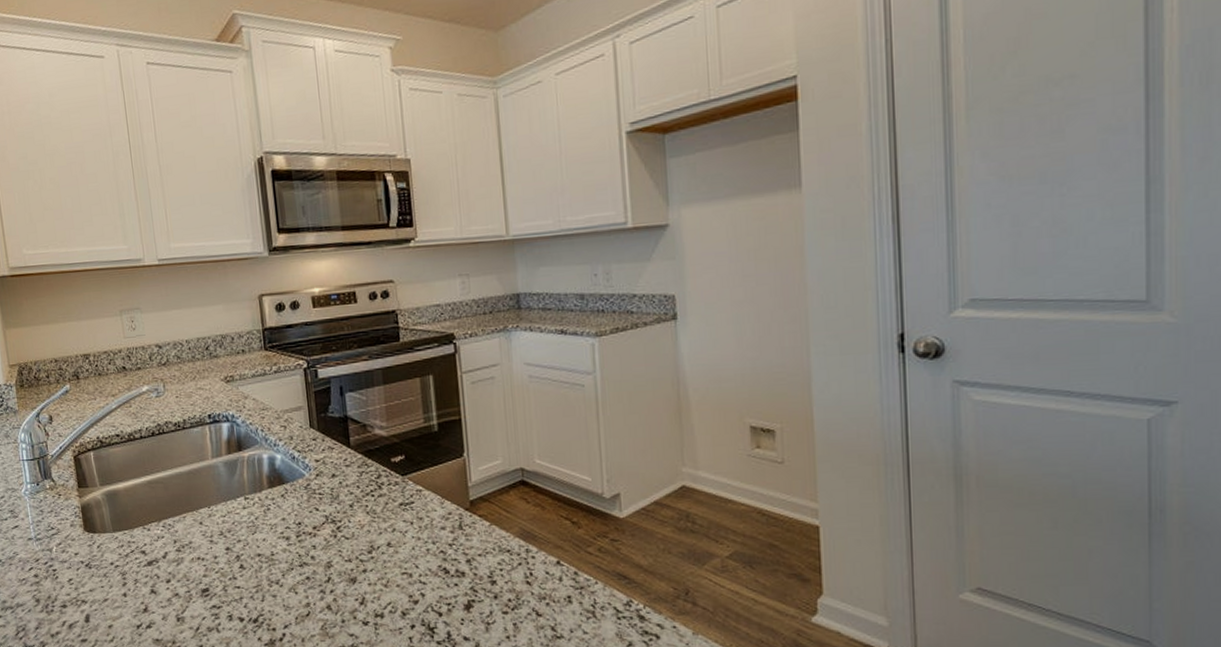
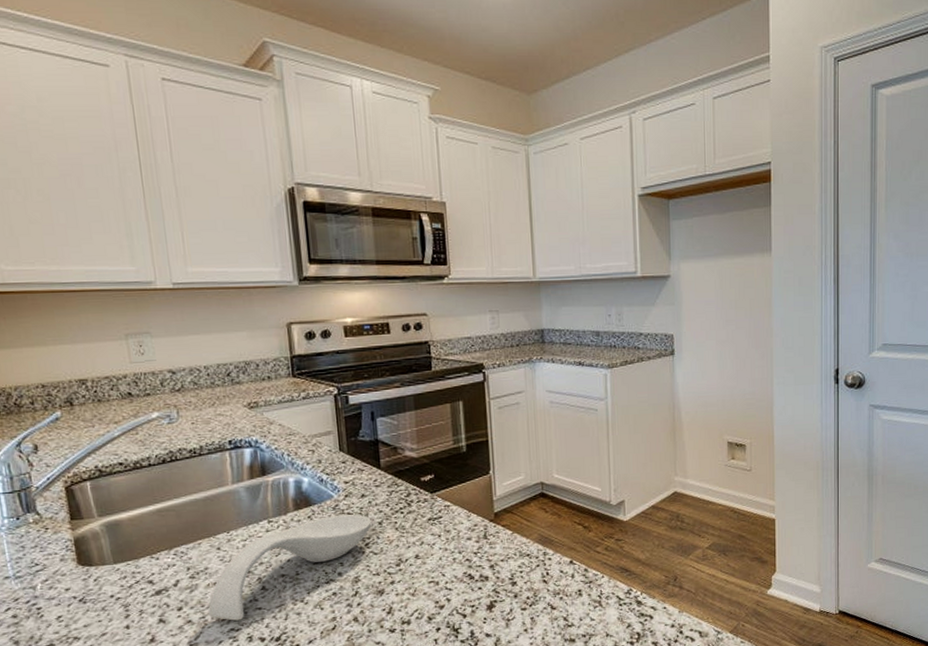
spoon rest: none [193,495,343,598] -> present [208,514,372,621]

